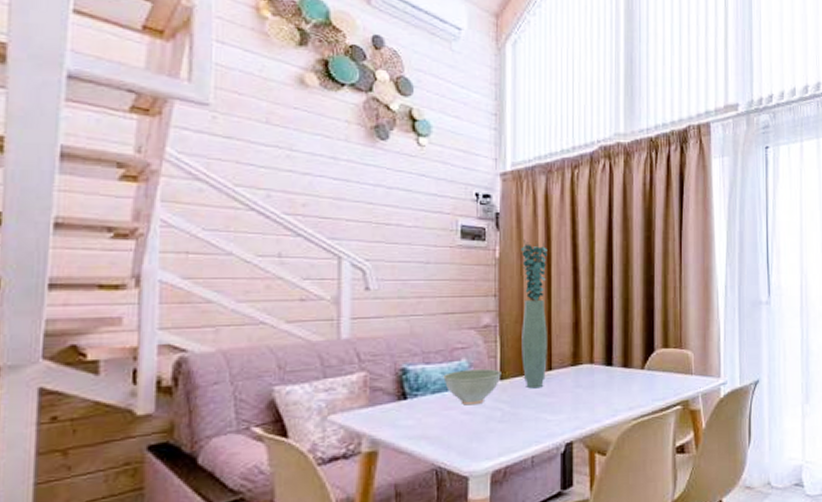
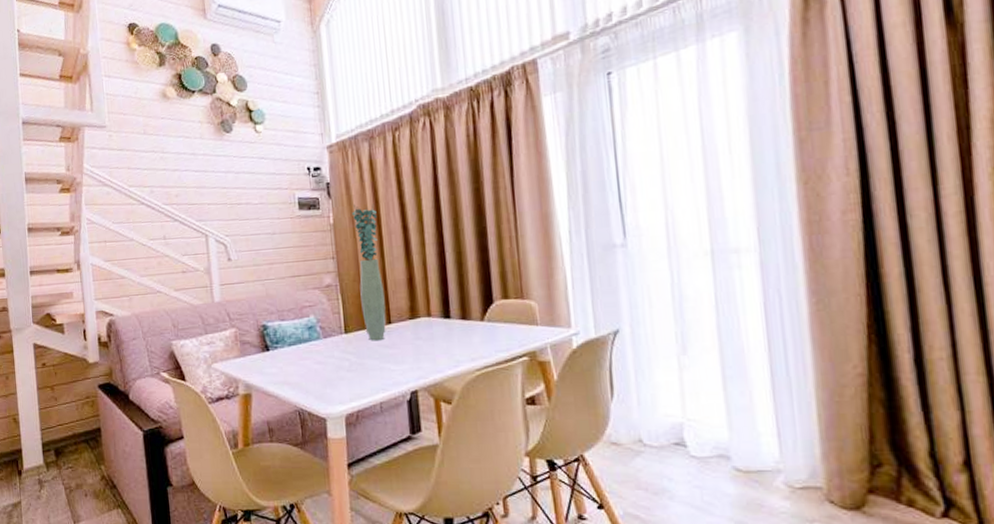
bowl: present [443,369,501,406] -> none [296,324,346,356]

